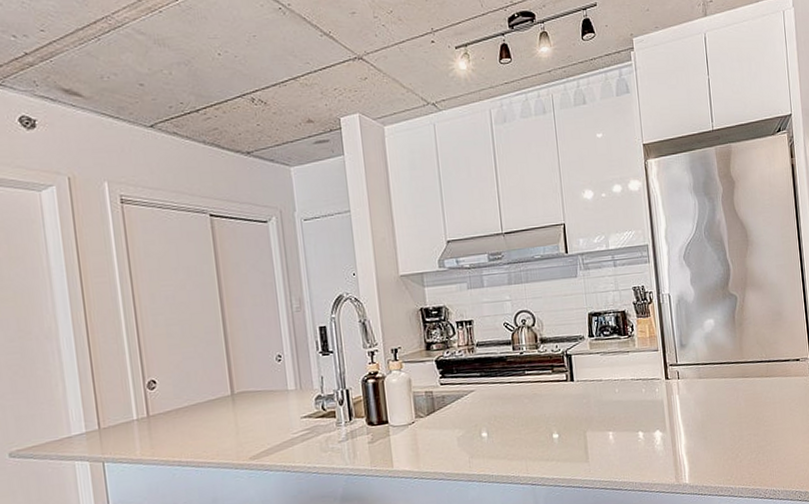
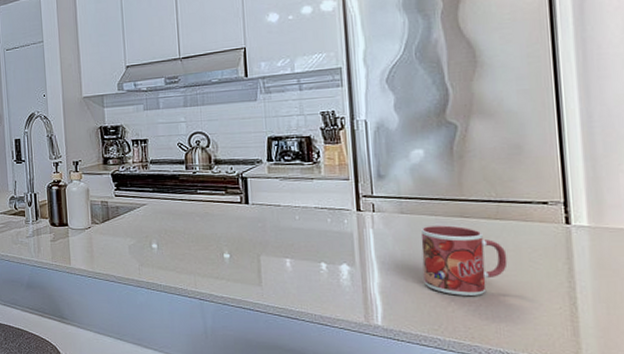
mug: none [714,386,776,447] -> present [420,225,508,296]

